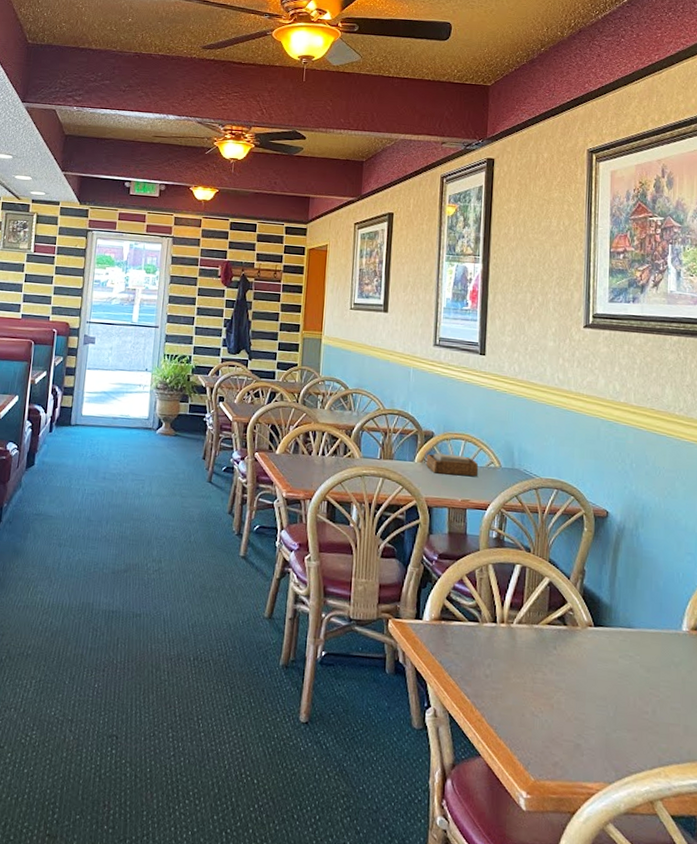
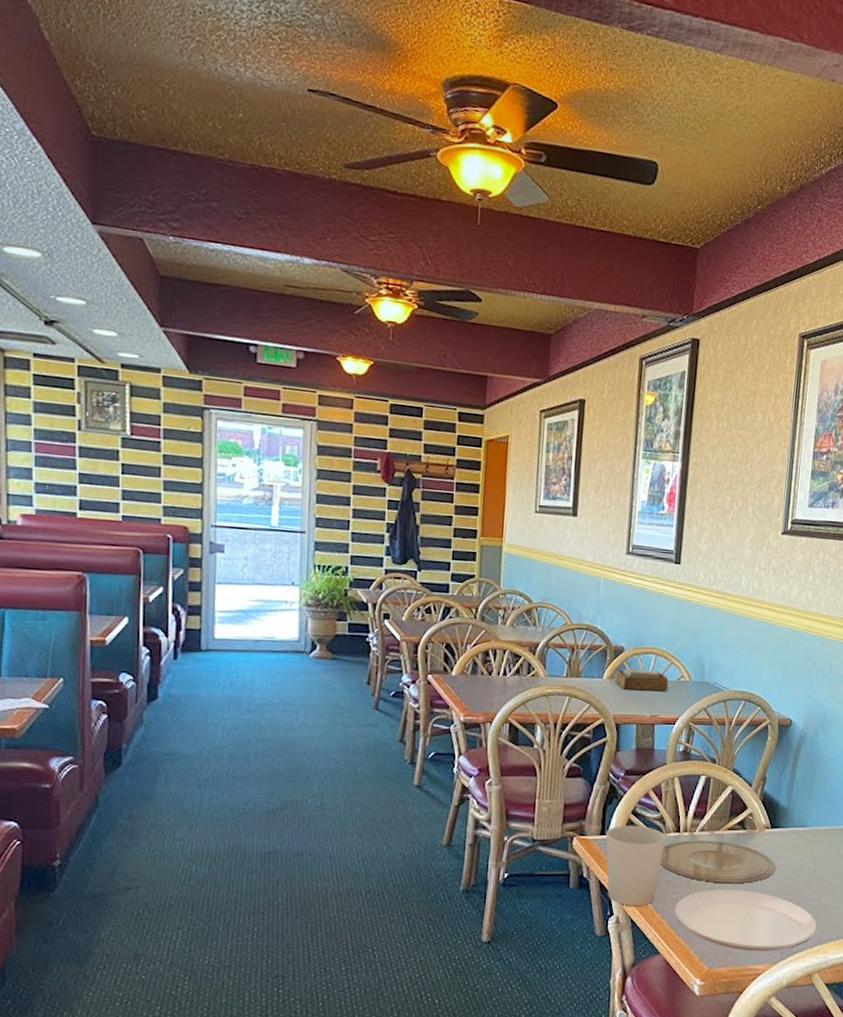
dixie cup: none [420,611,482,700] -> present [605,825,666,907]
plate: none [477,632,603,686] -> present [659,840,776,884]
plate: none [495,689,655,768] -> present [674,889,817,951]

